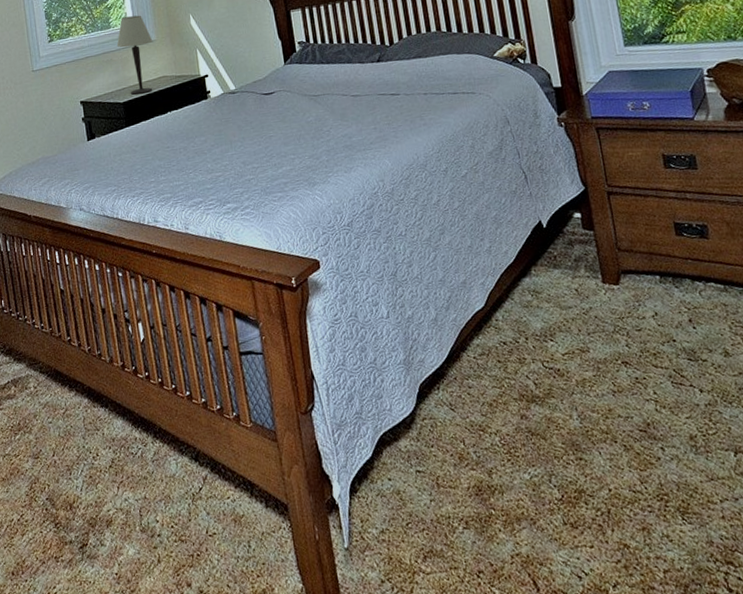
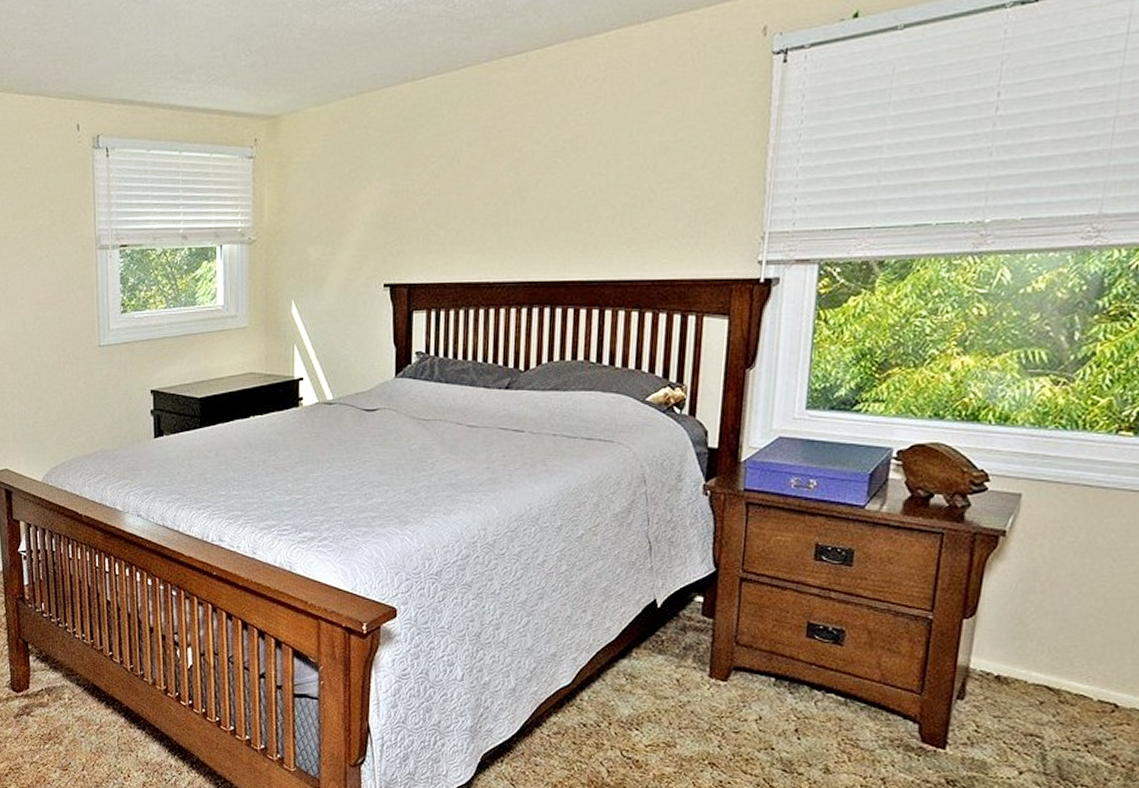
table lamp: present [116,15,153,96] -> none [200,293,244,392]

